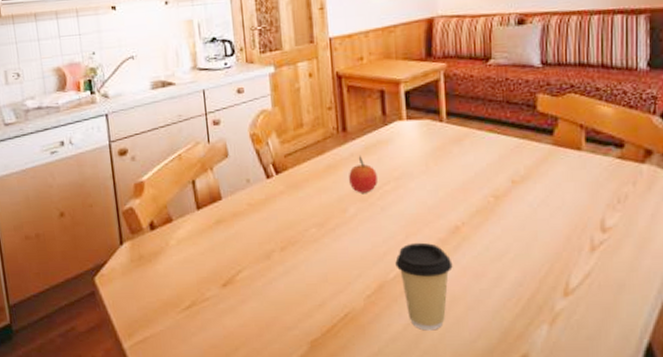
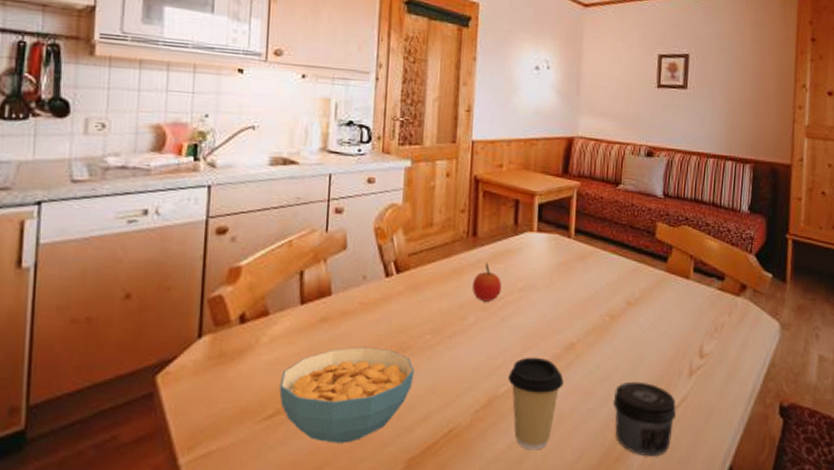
cereal bowl: none [191,243,306,329] -> present [279,347,415,443]
jar: none [507,260,579,335] -> present [613,381,676,457]

